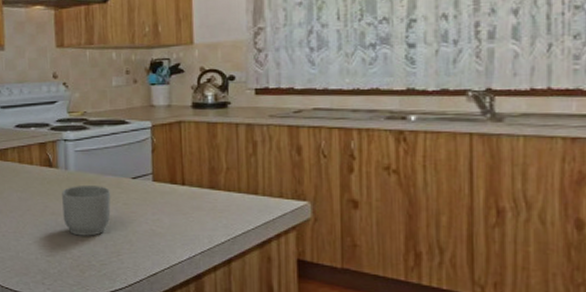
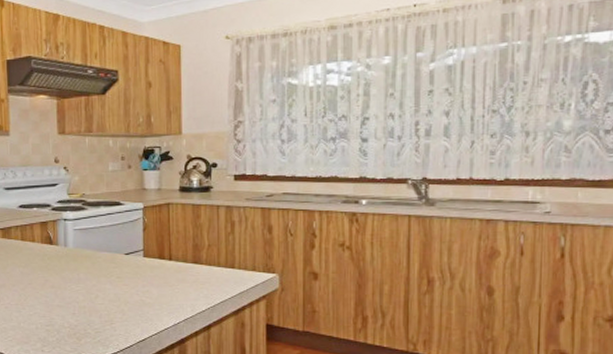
mug: present [62,186,111,236] -> none [61,261,106,307]

